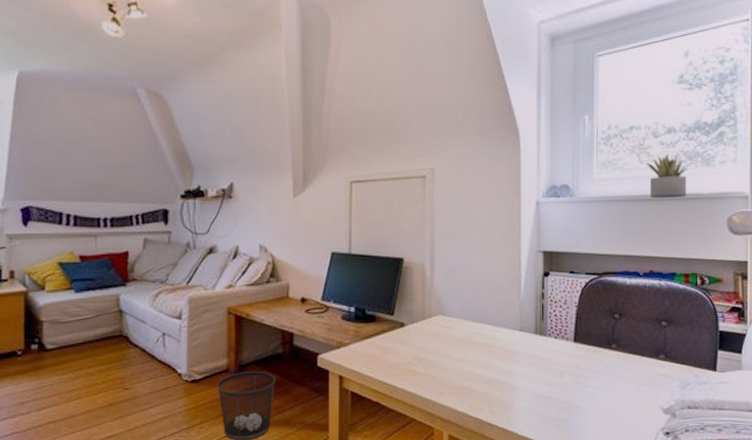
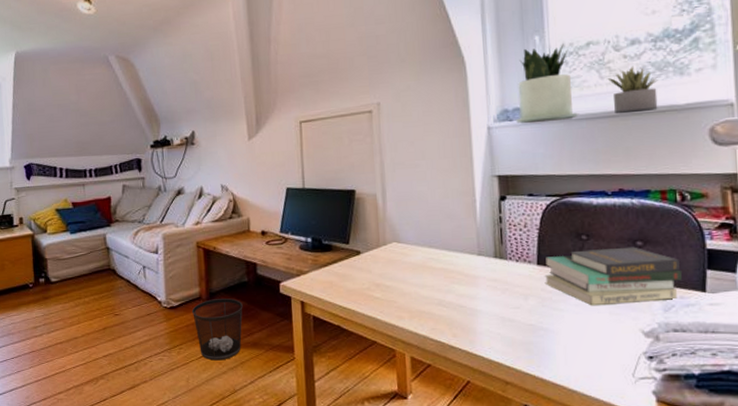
planter: none [562,125,620,201] -> present [515,43,580,124]
books: none [579,326,697,382] -> present [544,246,682,305]

